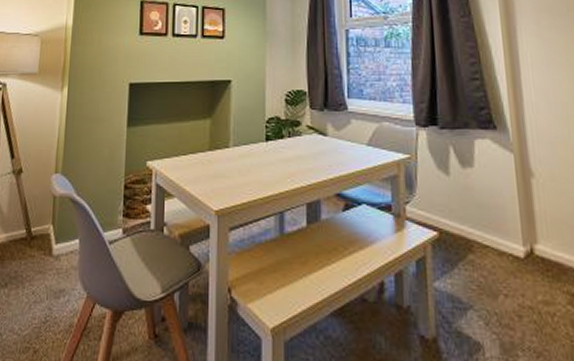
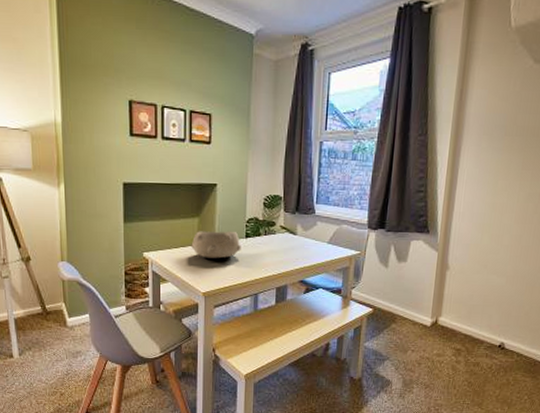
bowl: none [202,133,261,167] -> present [191,231,241,259]

